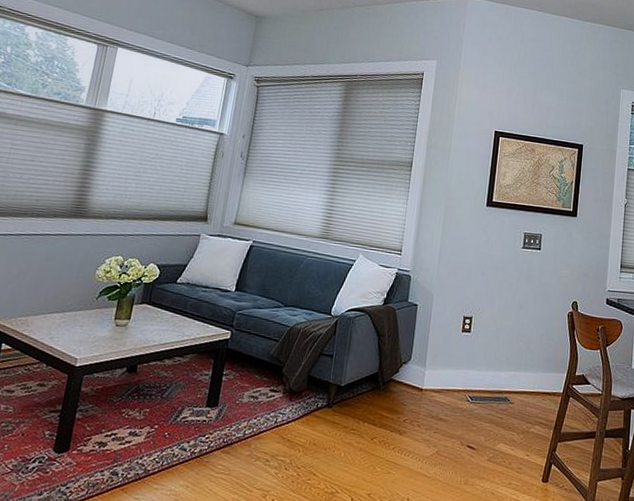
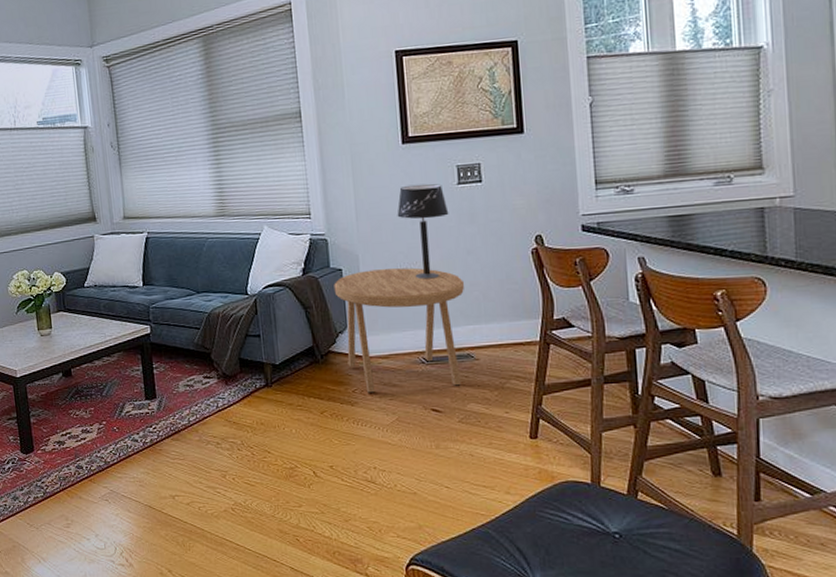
side table: none [405,309,513,426] -> present [334,268,464,393]
table lamp: none [471,241,512,326] -> present [397,183,449,280]

